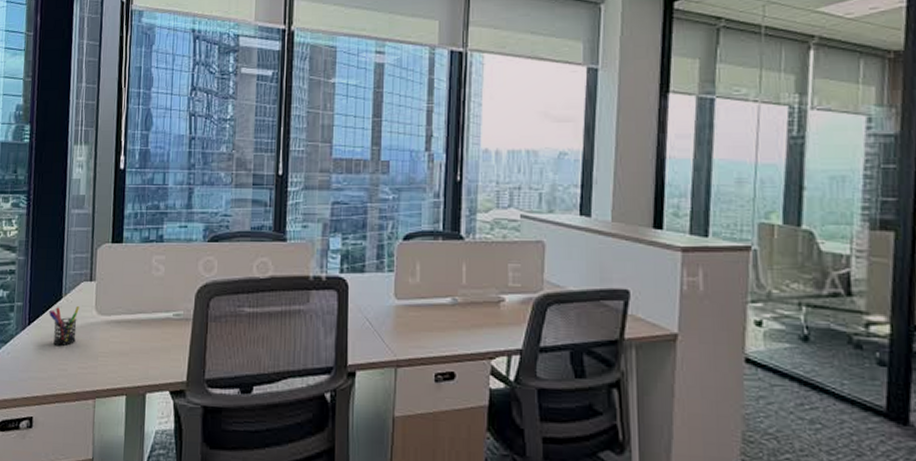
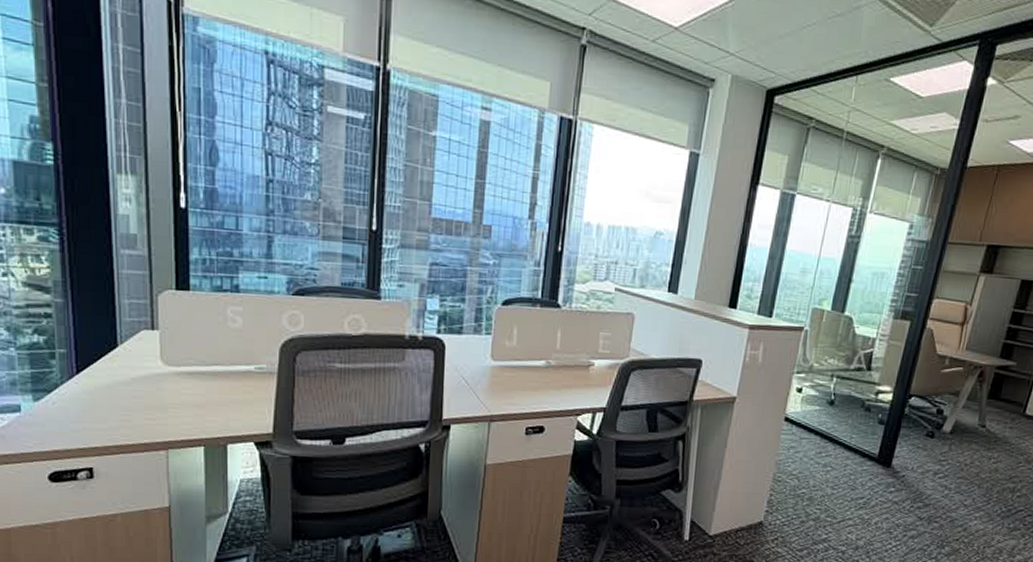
pen holder: present [48,306,79,346] -> none [101,356,140,396]

